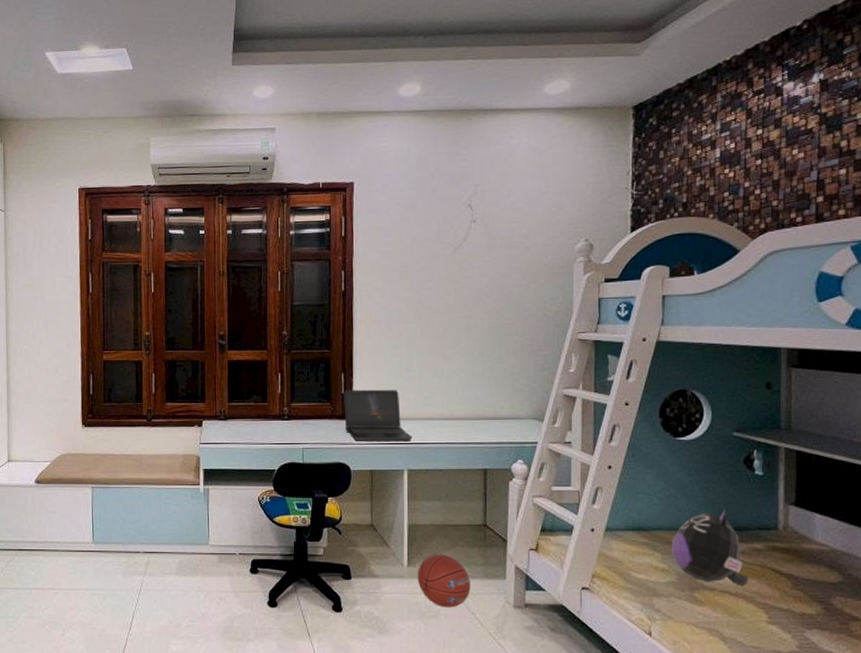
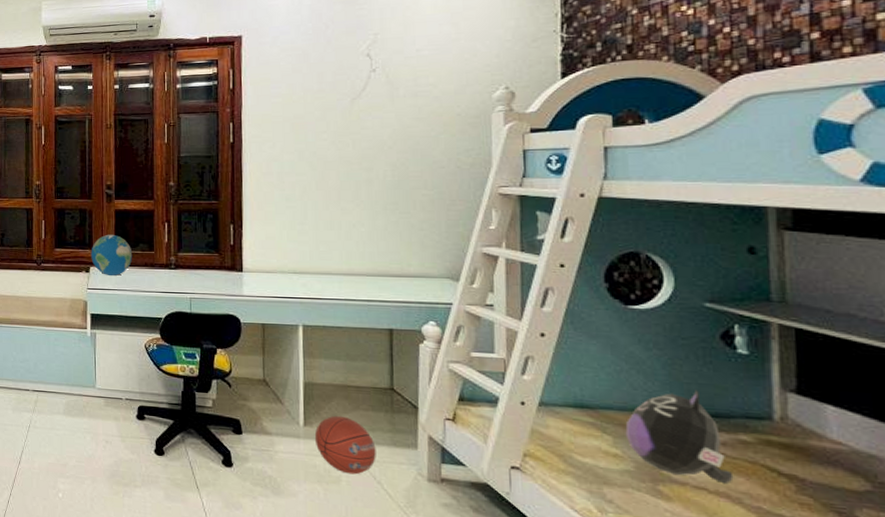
globe: none [203,386,246,429] -> present [91,234,133,275]
laptop computer: present [344,389,412,442] -> none [233,241,308,296]

